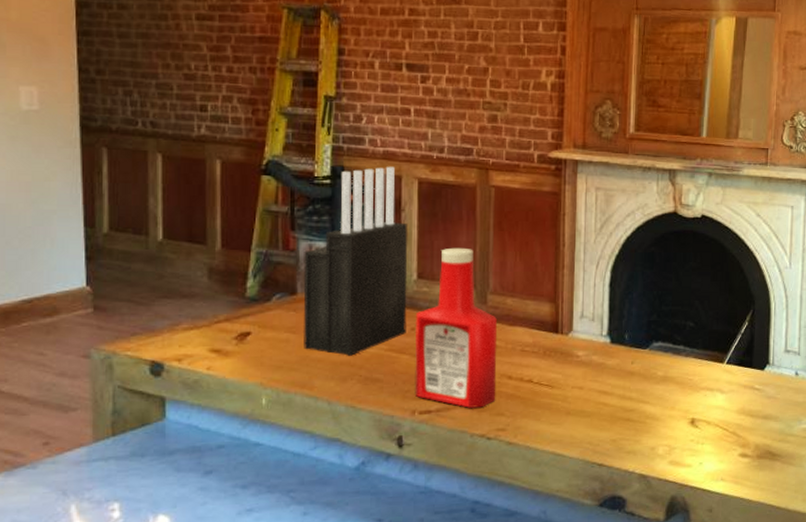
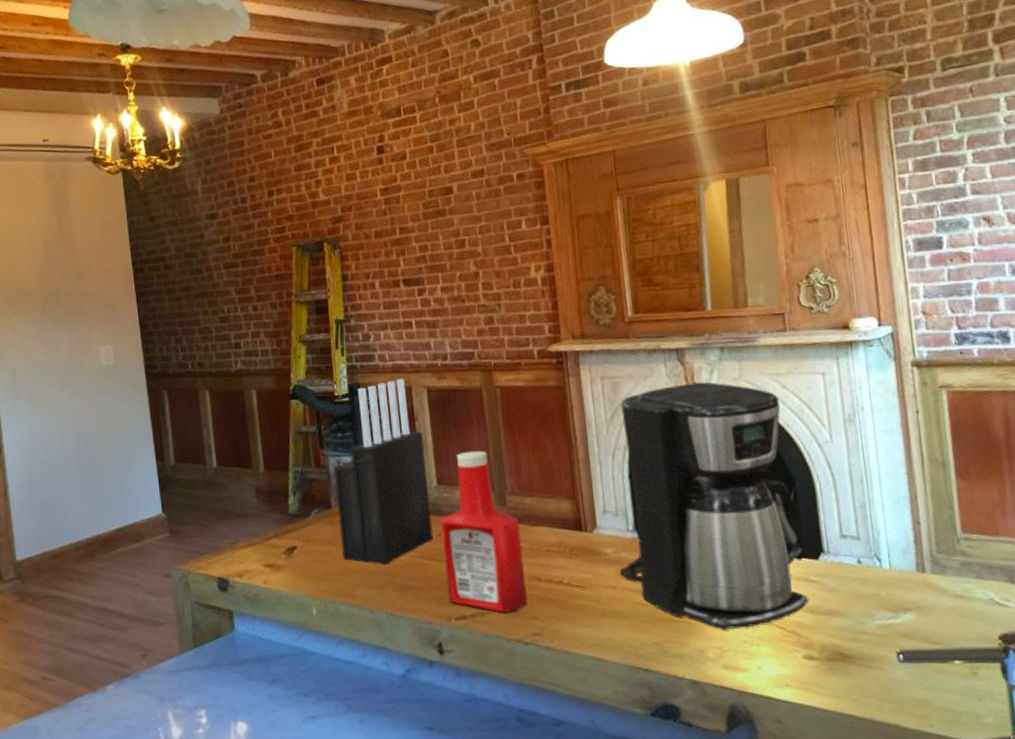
coffee maker: none [588,203,756,429] -> present [619,382,810,629]

